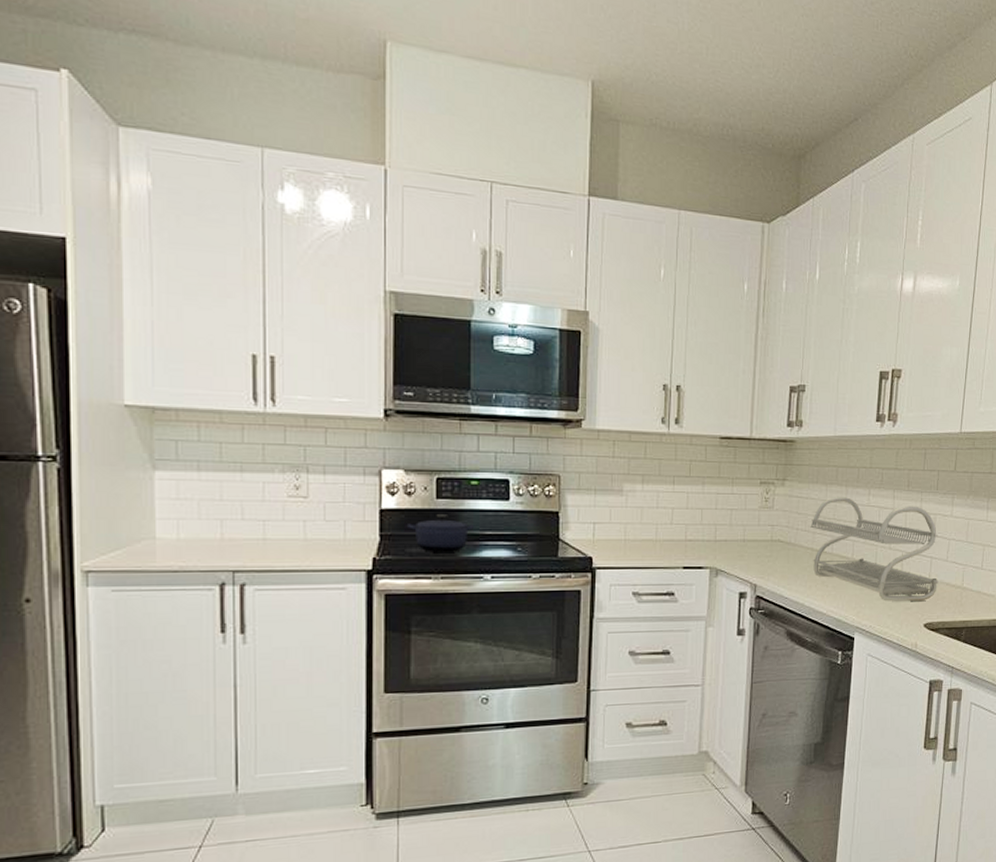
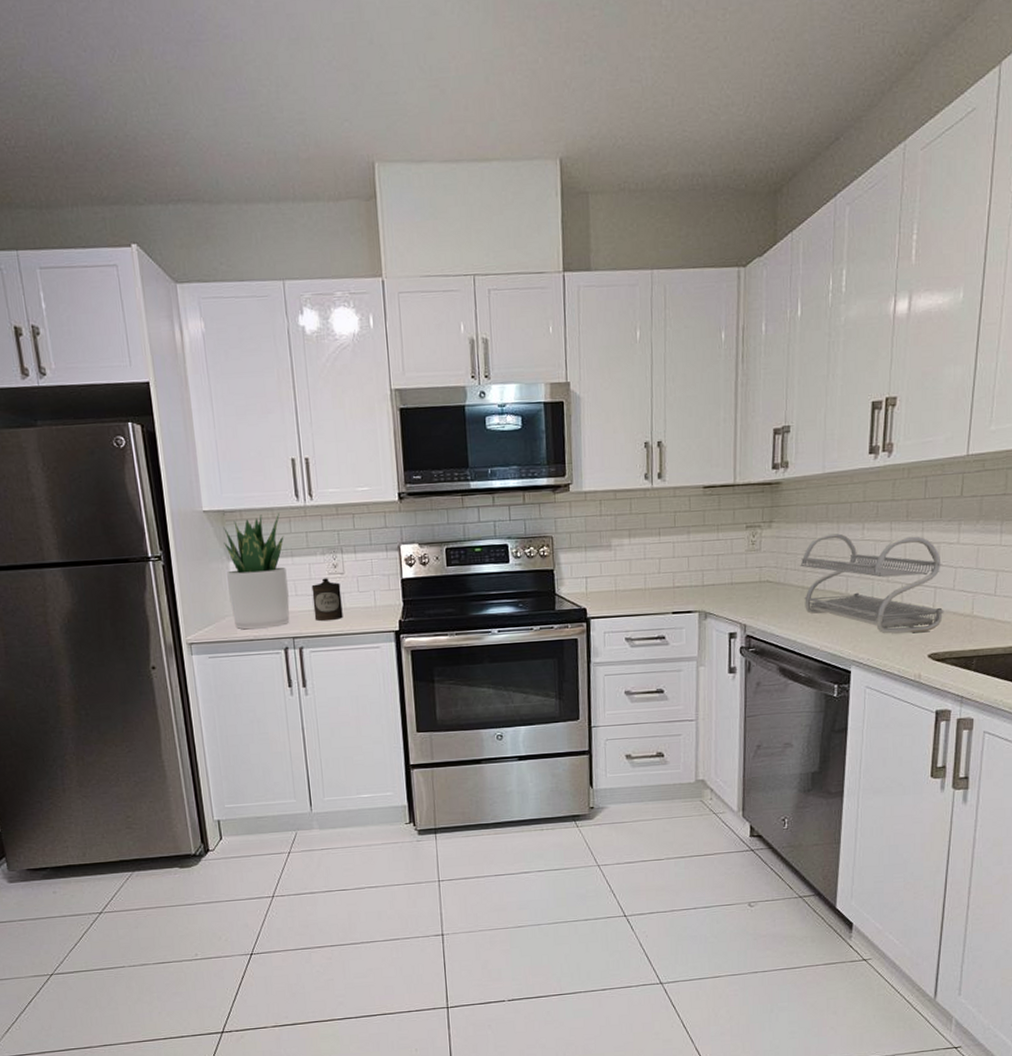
planter: none [149,416,233,558] -> present [223,512,290,630]
canister: none [264,501,302,554] -> present [311,578,343,622]
cooking pot: present [408,514,475,552] -> none [425,579,481,613]

